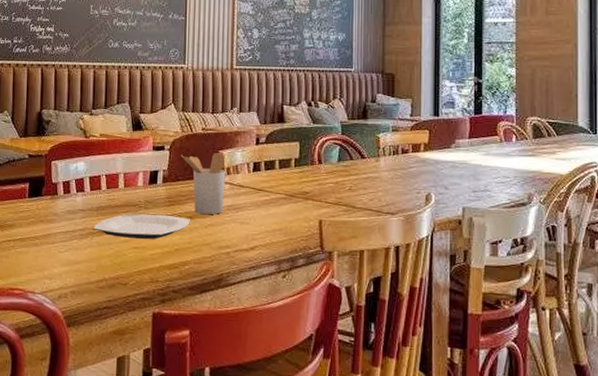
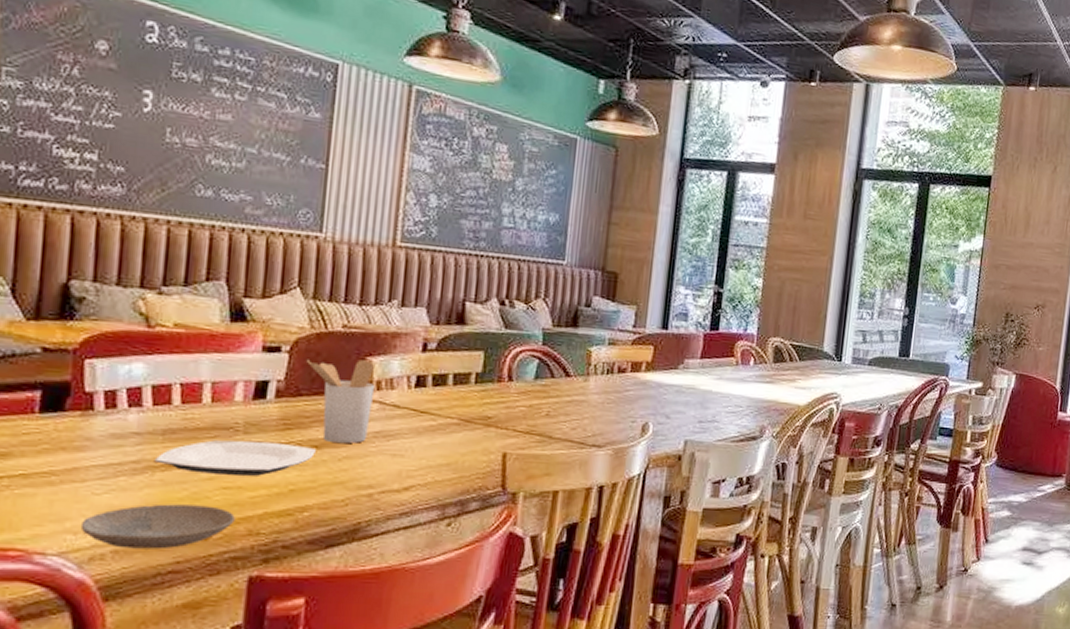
plate: none [53,259,142,291] -> present [80,504,235,550]

